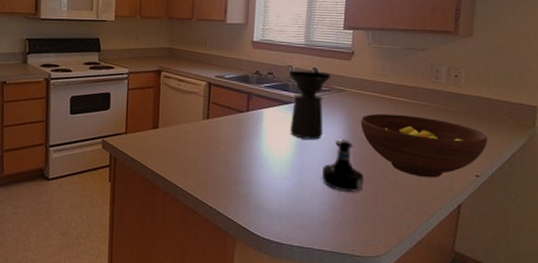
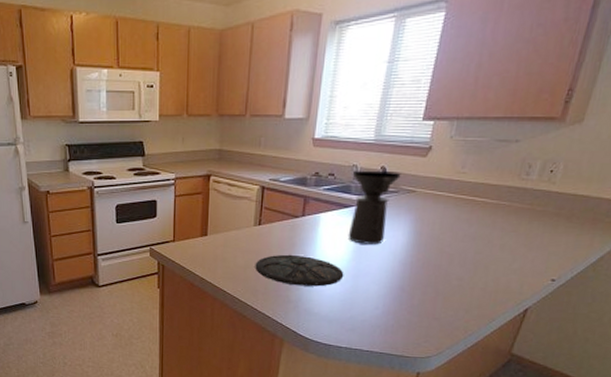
plate: none [205,148,290,181] -> present [255,254,344,287]
tequila bottle: present [321,139,364,193] -> none [377,244,424,298]
fruit bowl: present [360,113,488,178] -> none [428,215,576,283]

